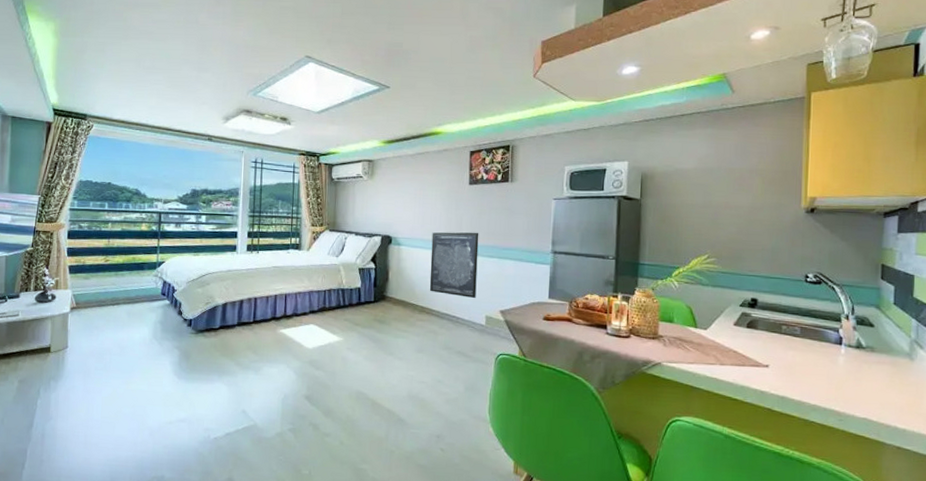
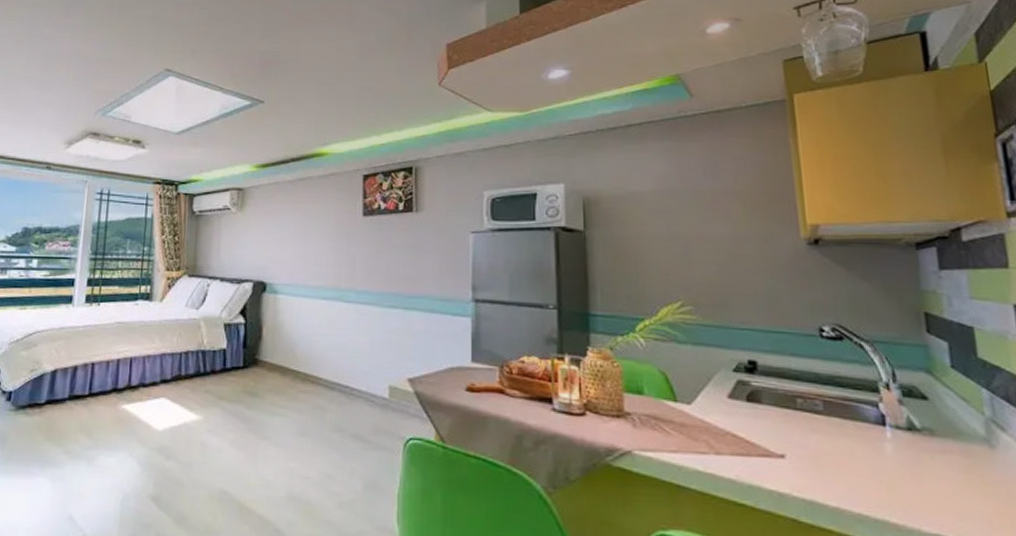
wall art: present [429,232,479,298] -> none [314,275,377,362]

